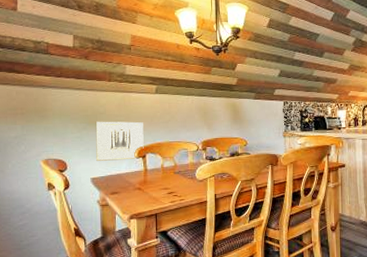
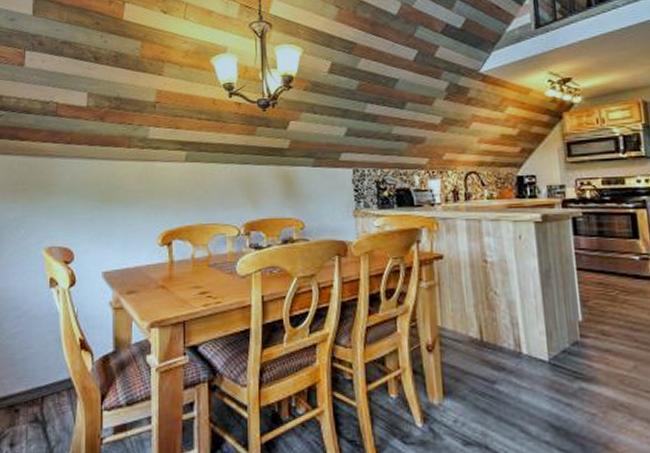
wall art: present [95,121,144,162] -> none [110,198,170,251]

